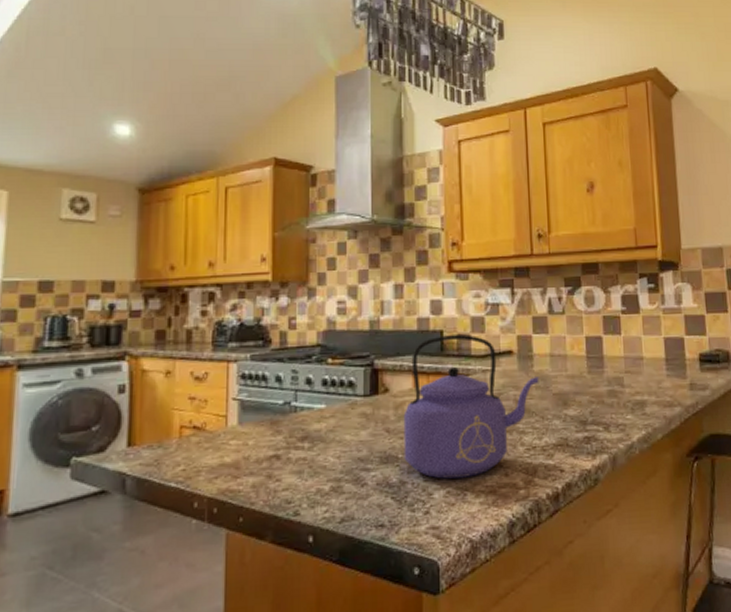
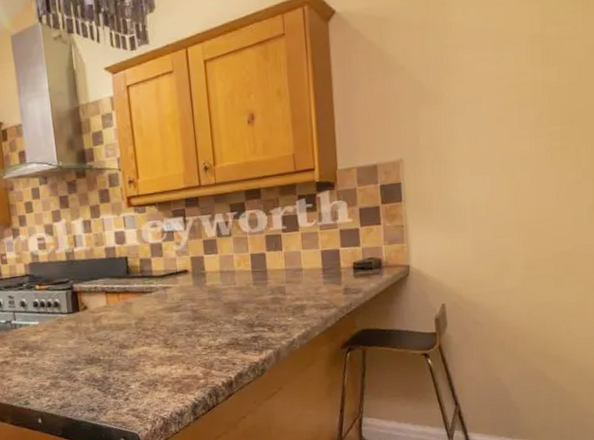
kettle: present [403,334,539,479] -> none [101,259,212,374]

